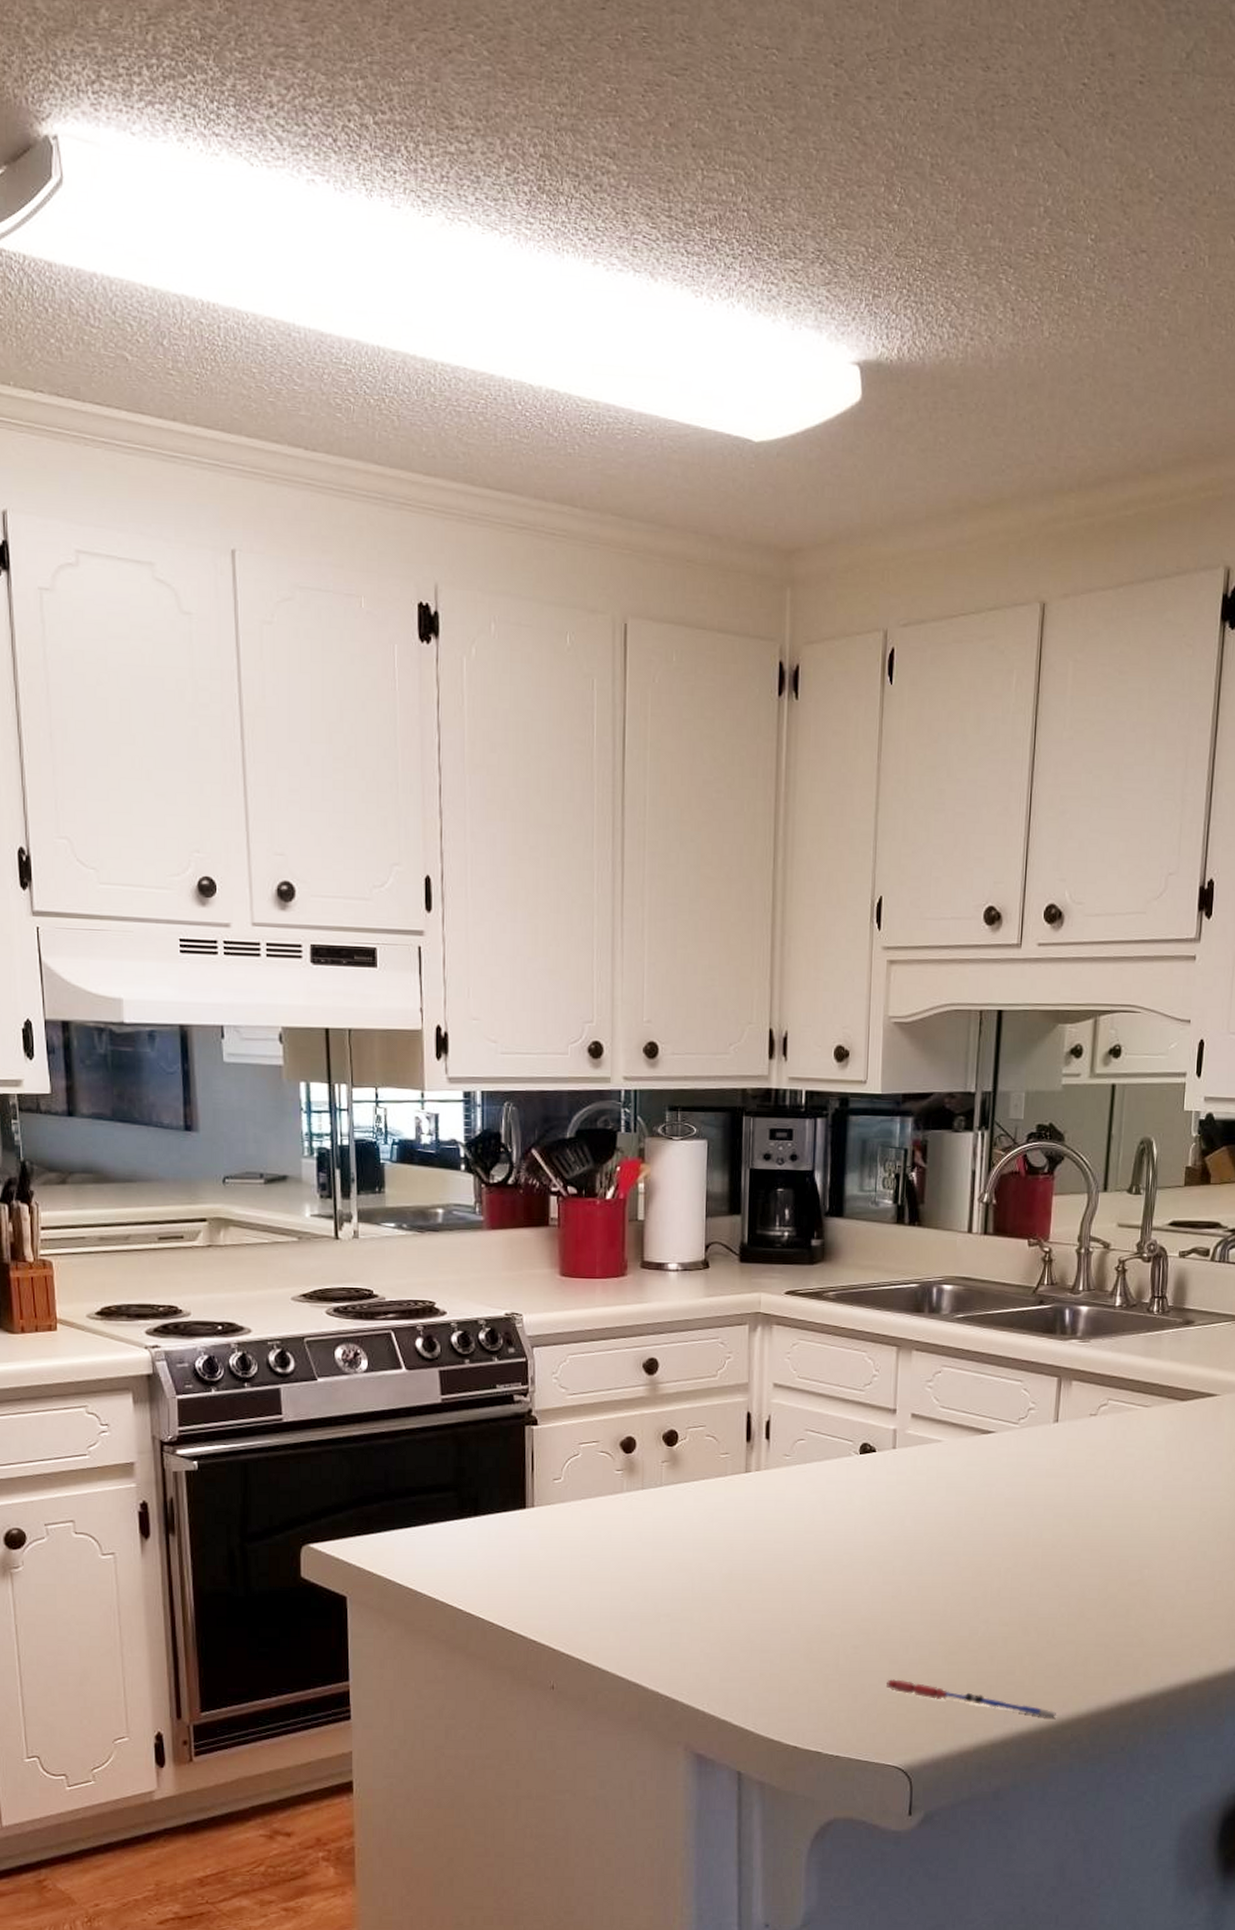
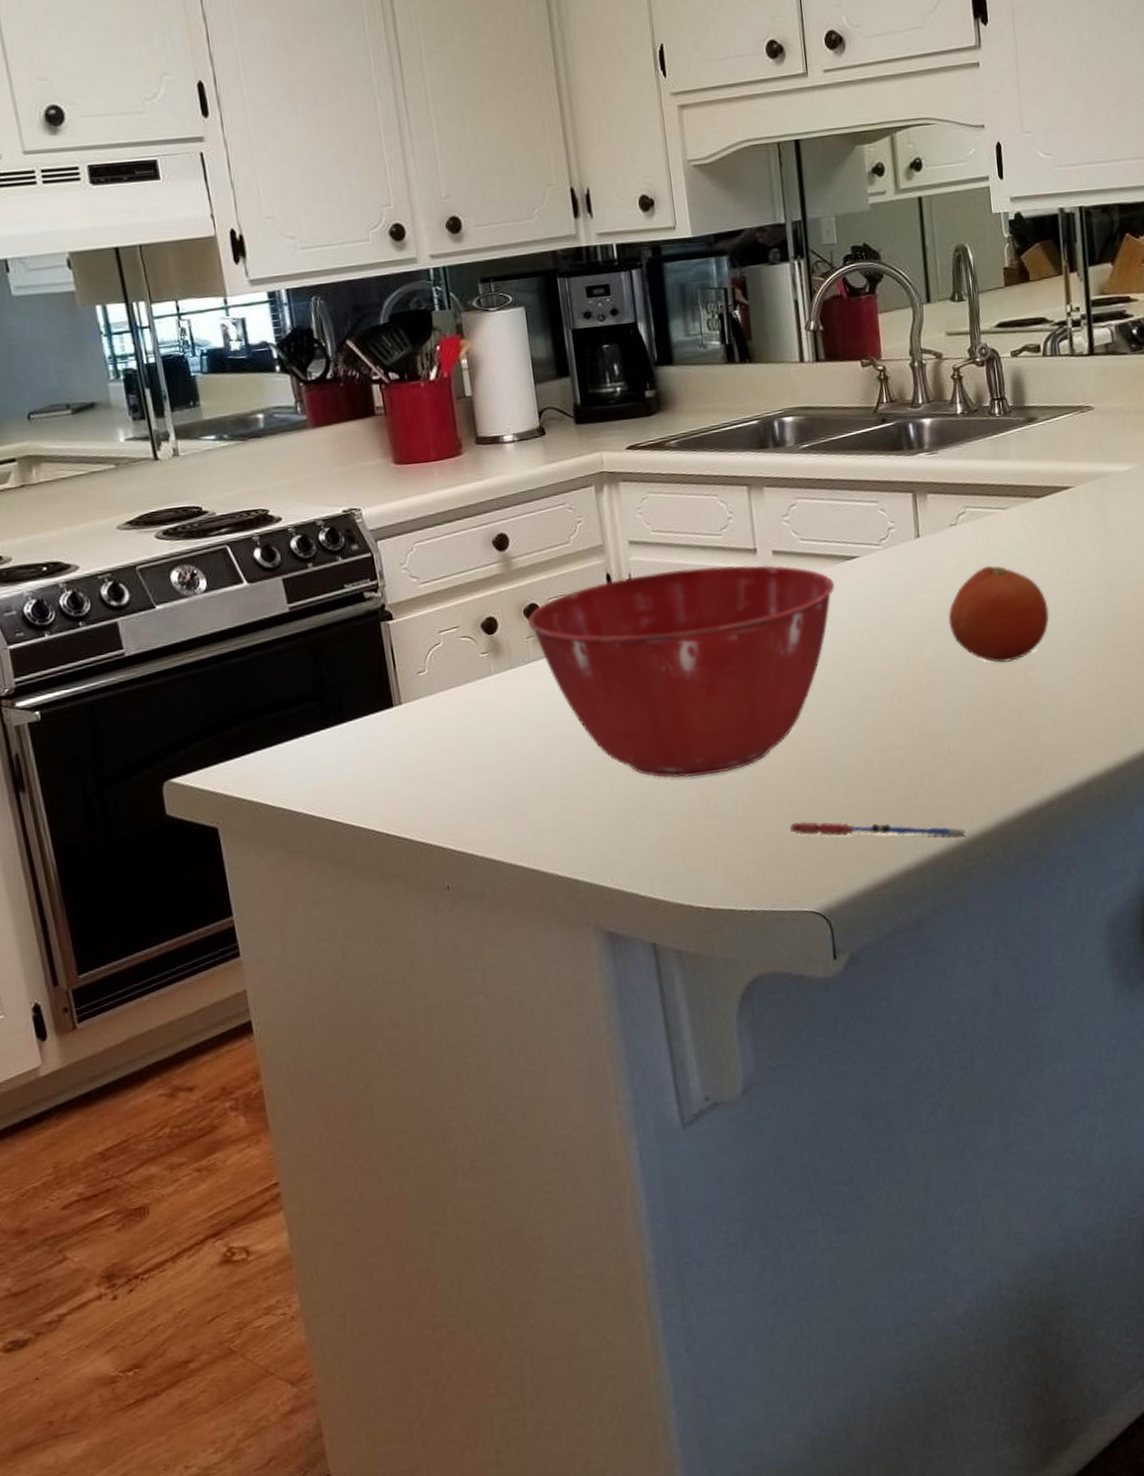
mixing bowl: none [665,1417,967,1621] -> present [527,565,835,778]
fruit: none [1073,1460,1175,1557] -> present [948,565,1050,663]

